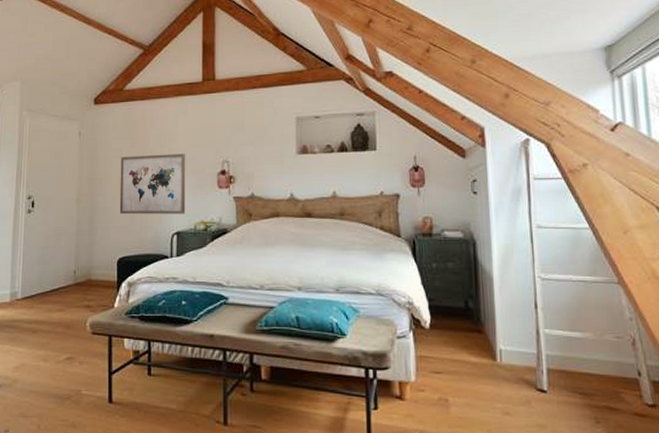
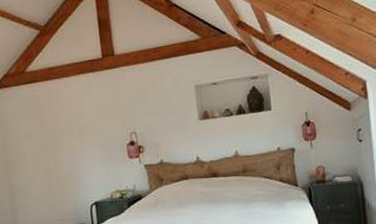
wall art: present [119,153,186,215] -> none [32,129,101,191]

